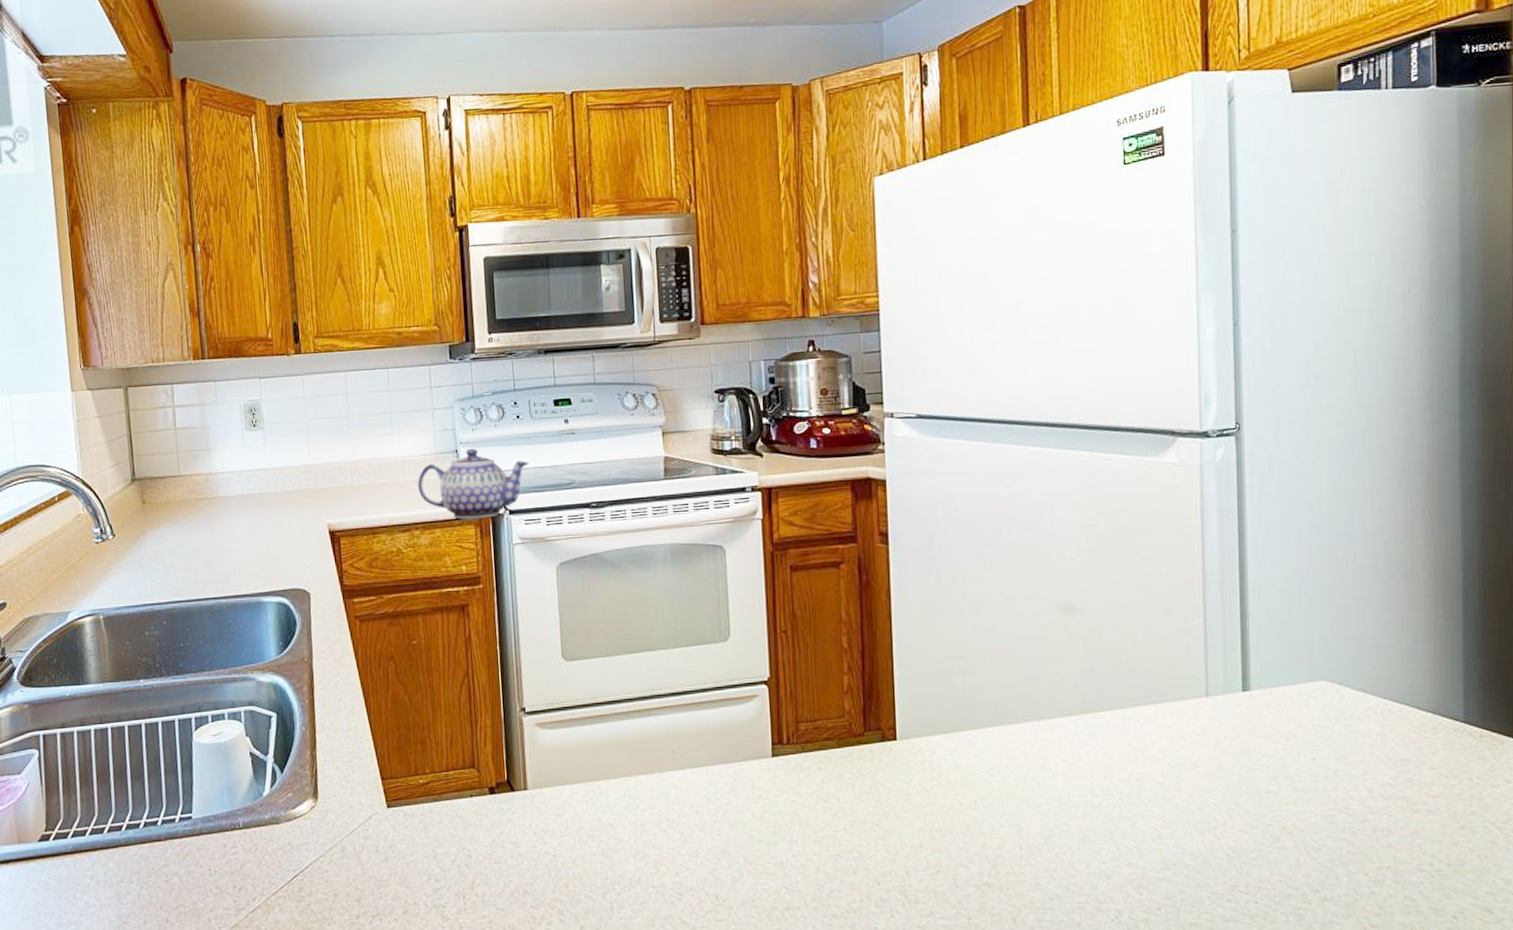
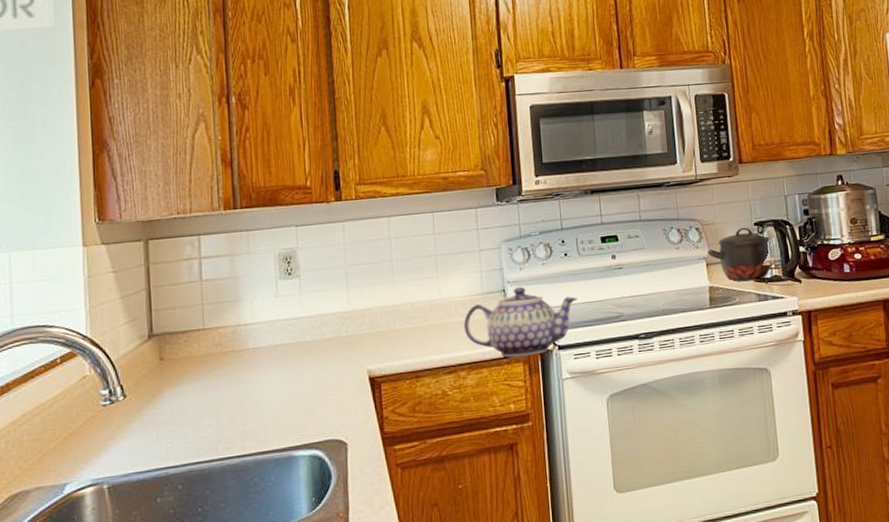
cooking pot: none [664,394,732,453] -> present [707,227,772,282]

